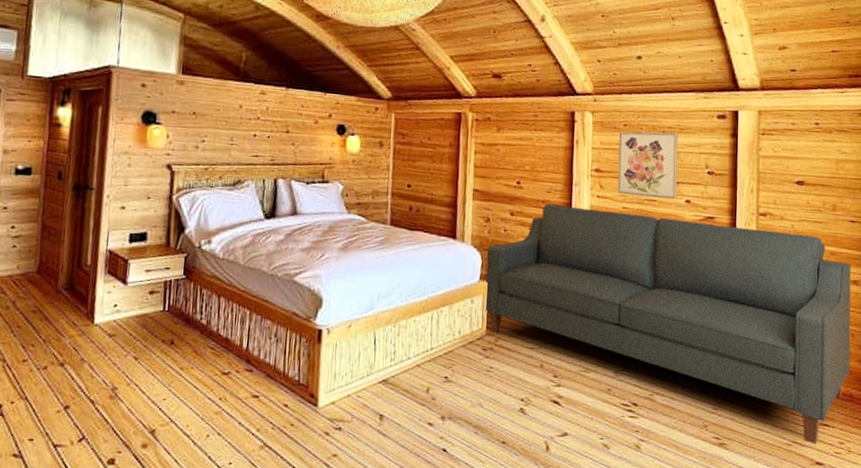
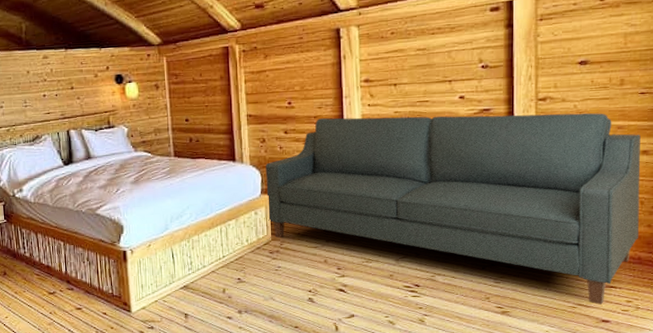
wall art: present [617,131,679,200] -> none [387,32,450,100]

